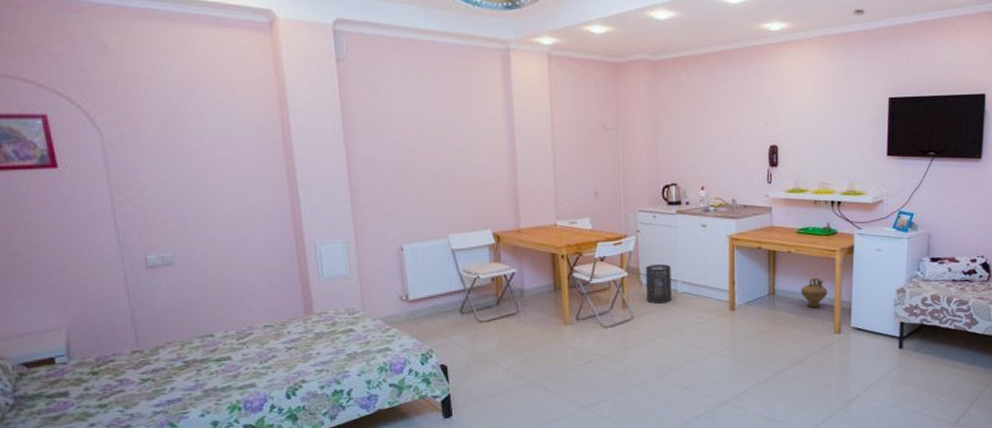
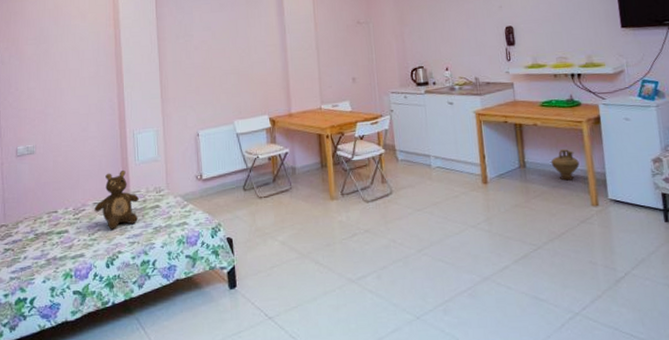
teddy bear: none [265,287,326,356] -> present [94,169,139,230]
trash can: present [645,264,672,304] -> none [400,141,427,178]

